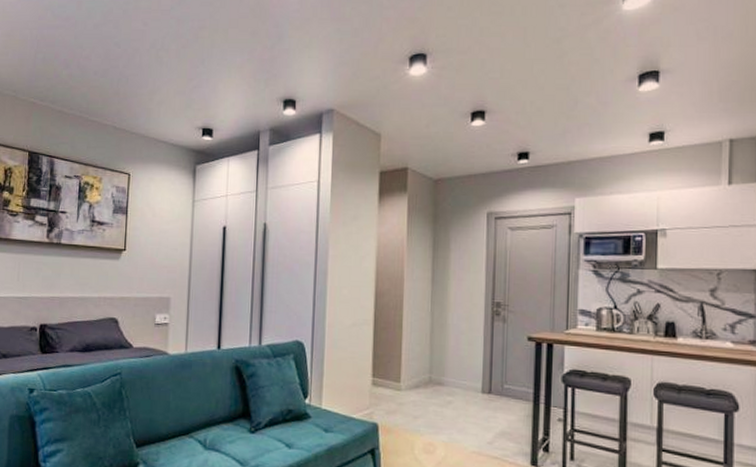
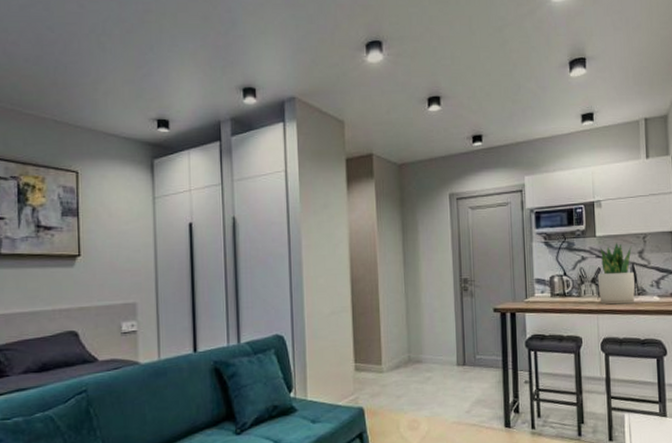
planter: none [655,277,702,348] -> present [597,242,635,305]

